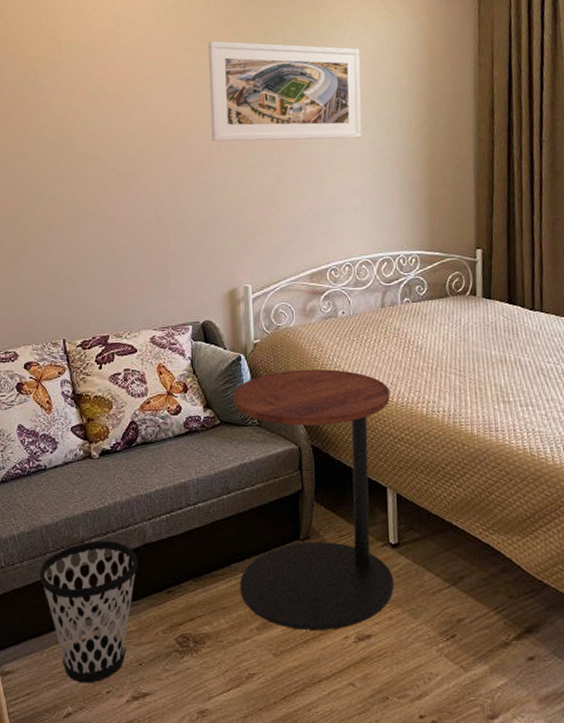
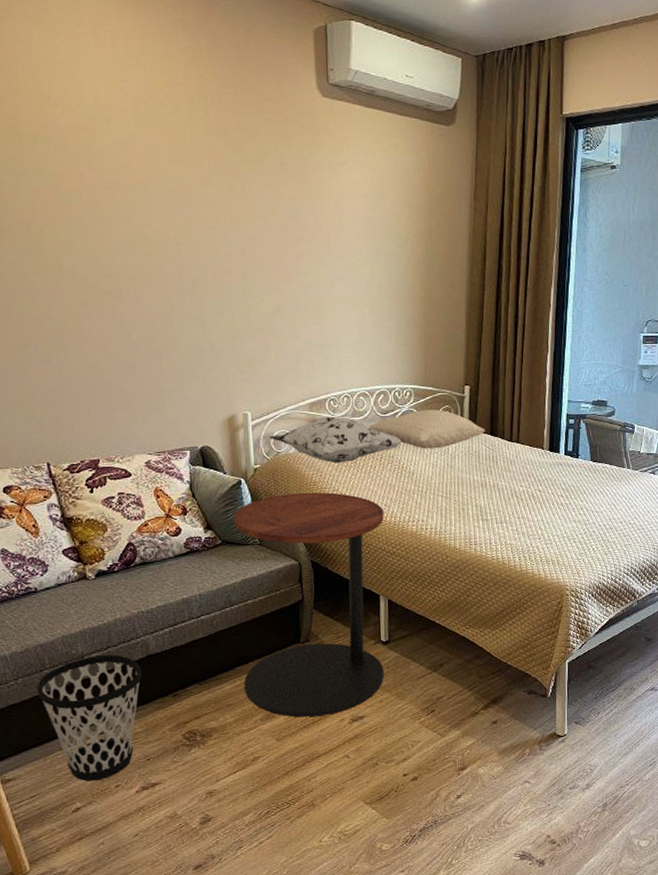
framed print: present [208,40,362,142] -> none [199,153,362,272]
decorative pillow: none [270,287,409,338] -> present [269,417,403,464]
pillow: none [371,276,502,321] -> present [368,409,485,449]

